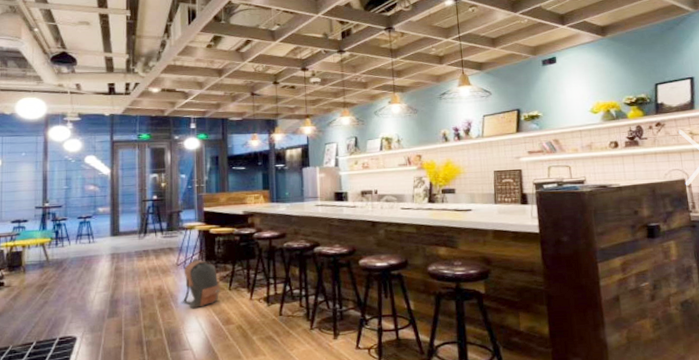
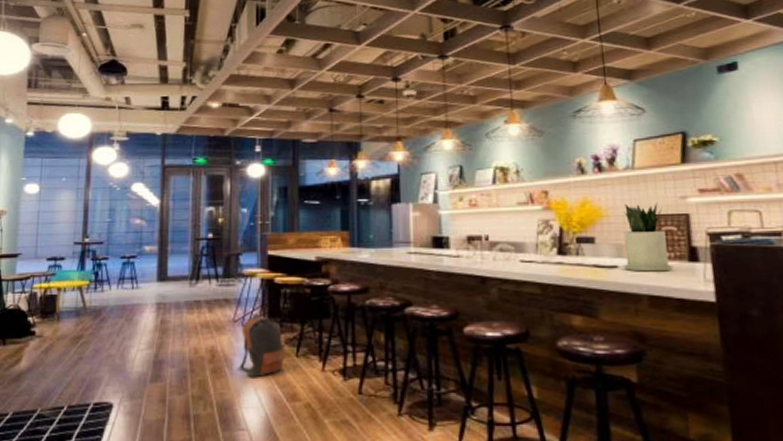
planter: none [475,162,510,213] -> present [624,202,674,272]

